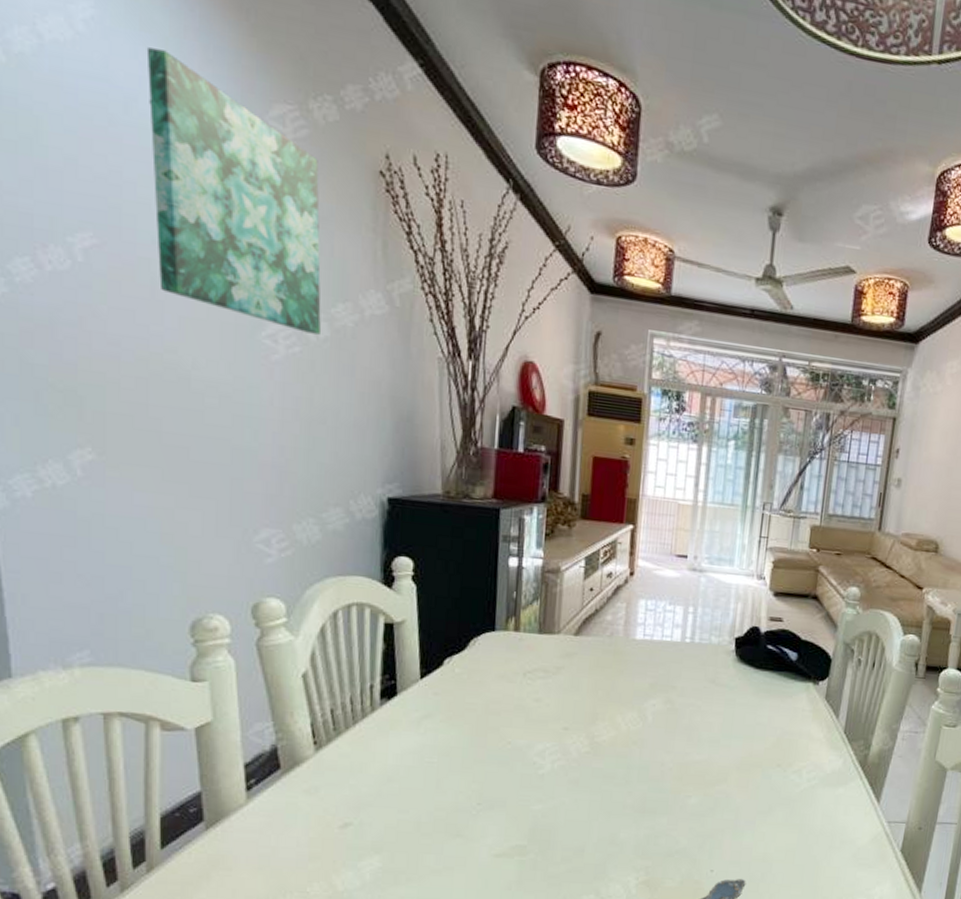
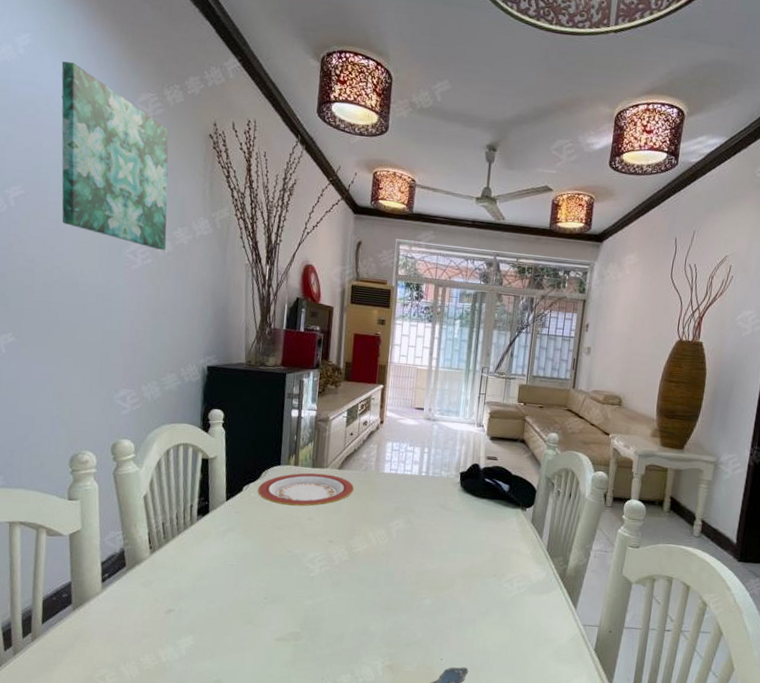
plate: none [463,640,597,685] -> present [257,472,355,507]

